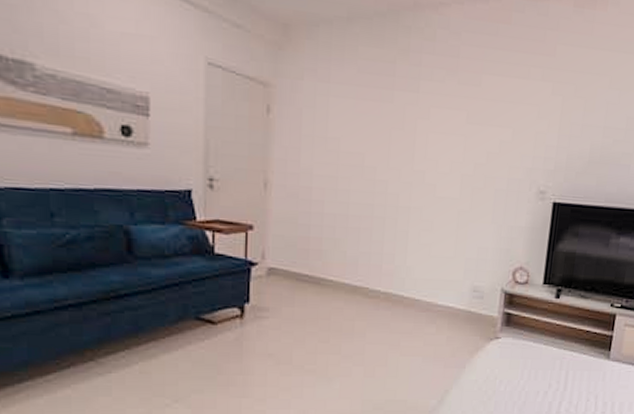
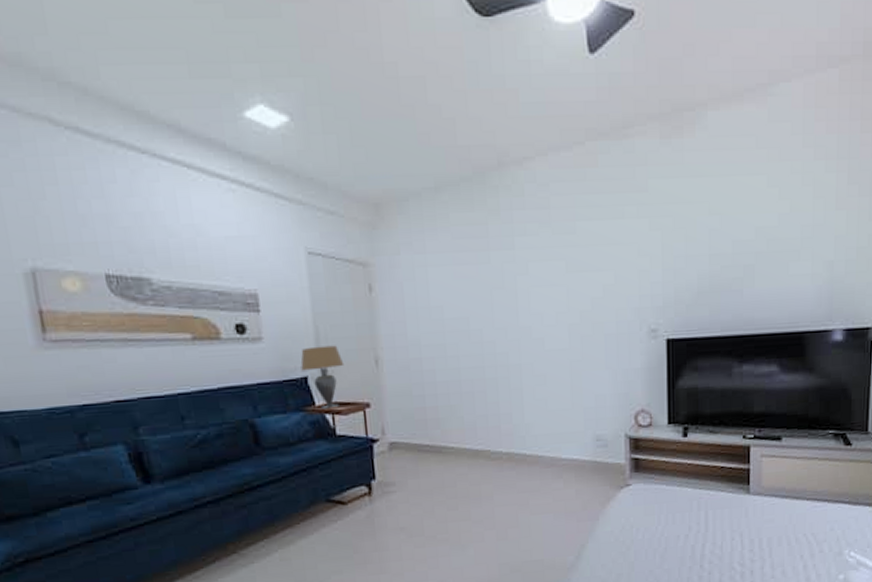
table lamp: none [186,160,232,226] -> present [300,345,345,409]

